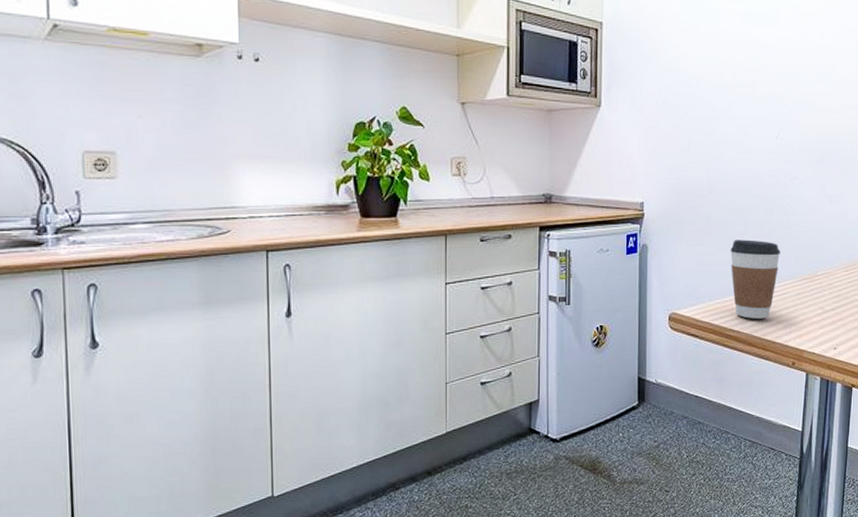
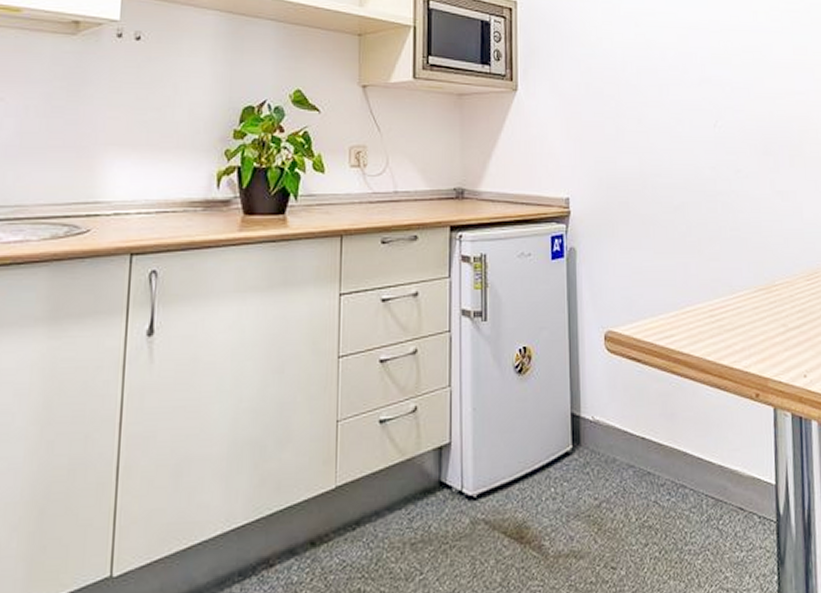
coffee cup: present [730,240,781,319] -> none [671,242,731,339]

